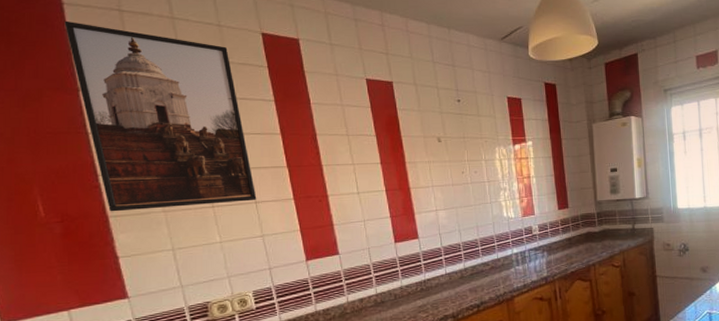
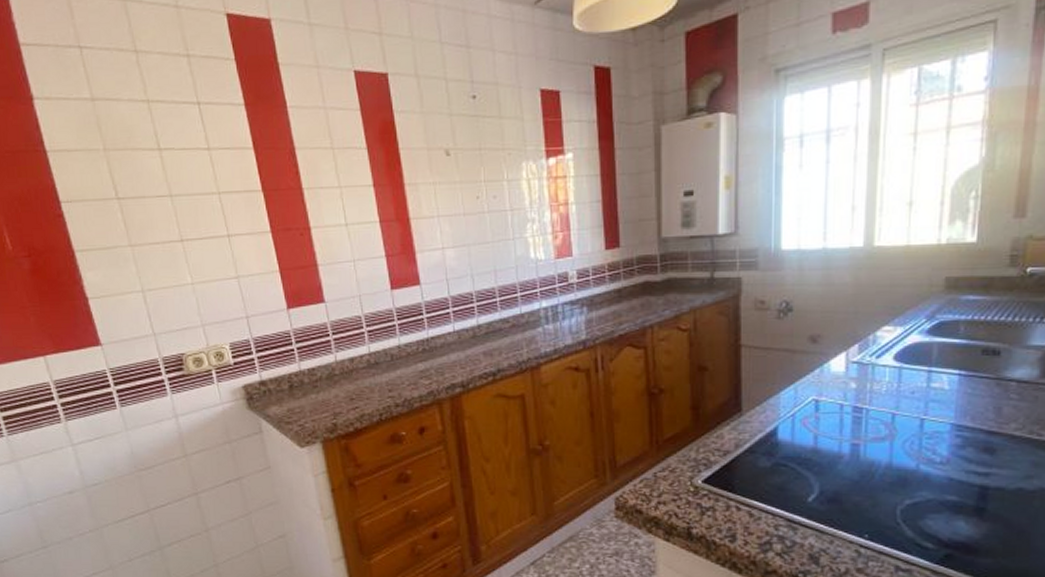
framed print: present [64,20,257,212] -> none [10,11,229,246]

